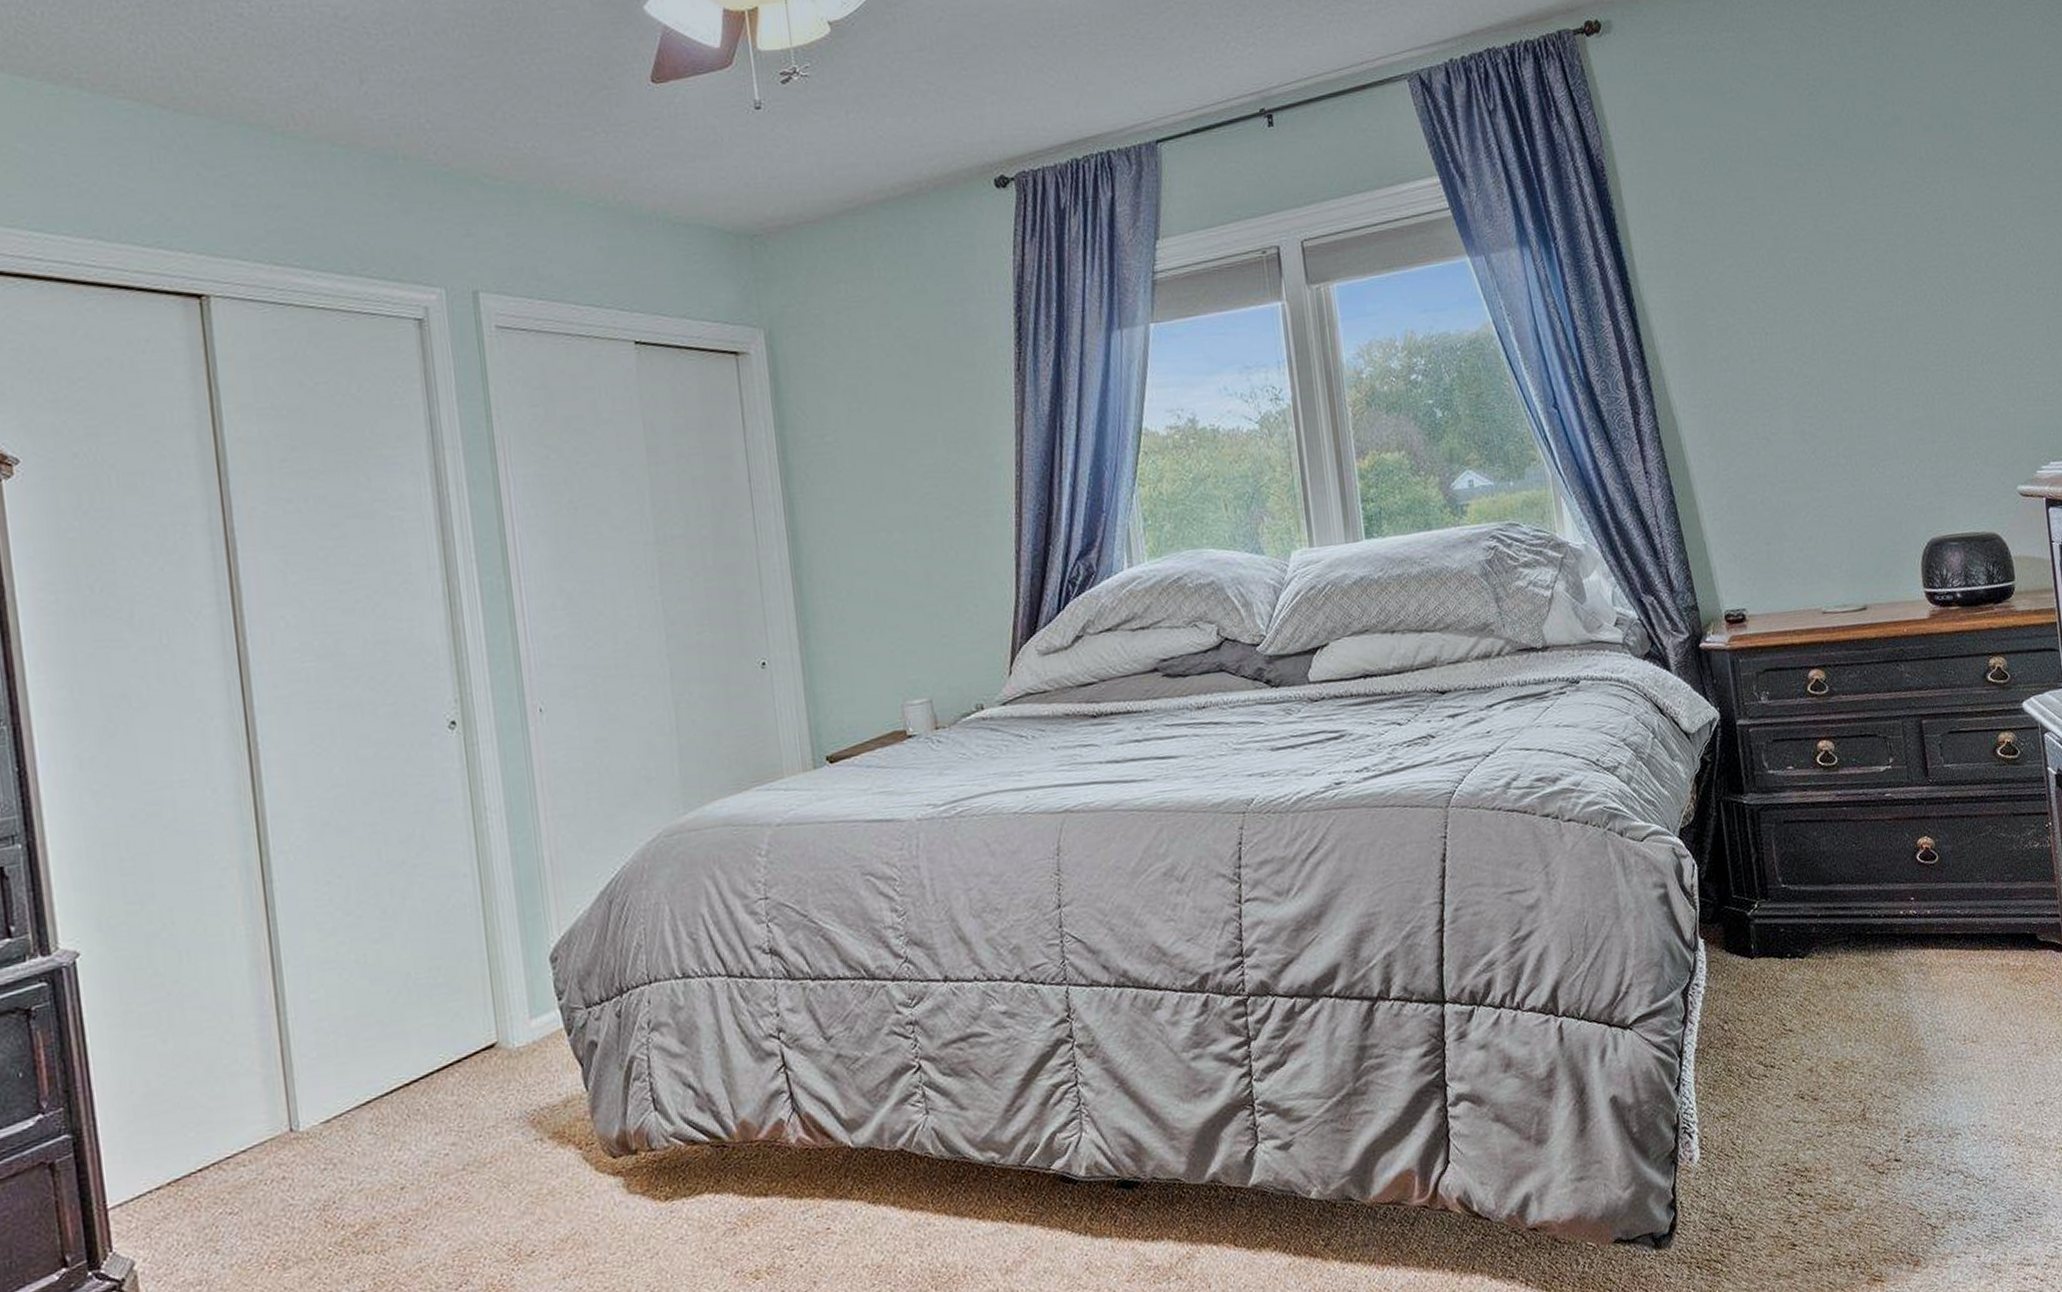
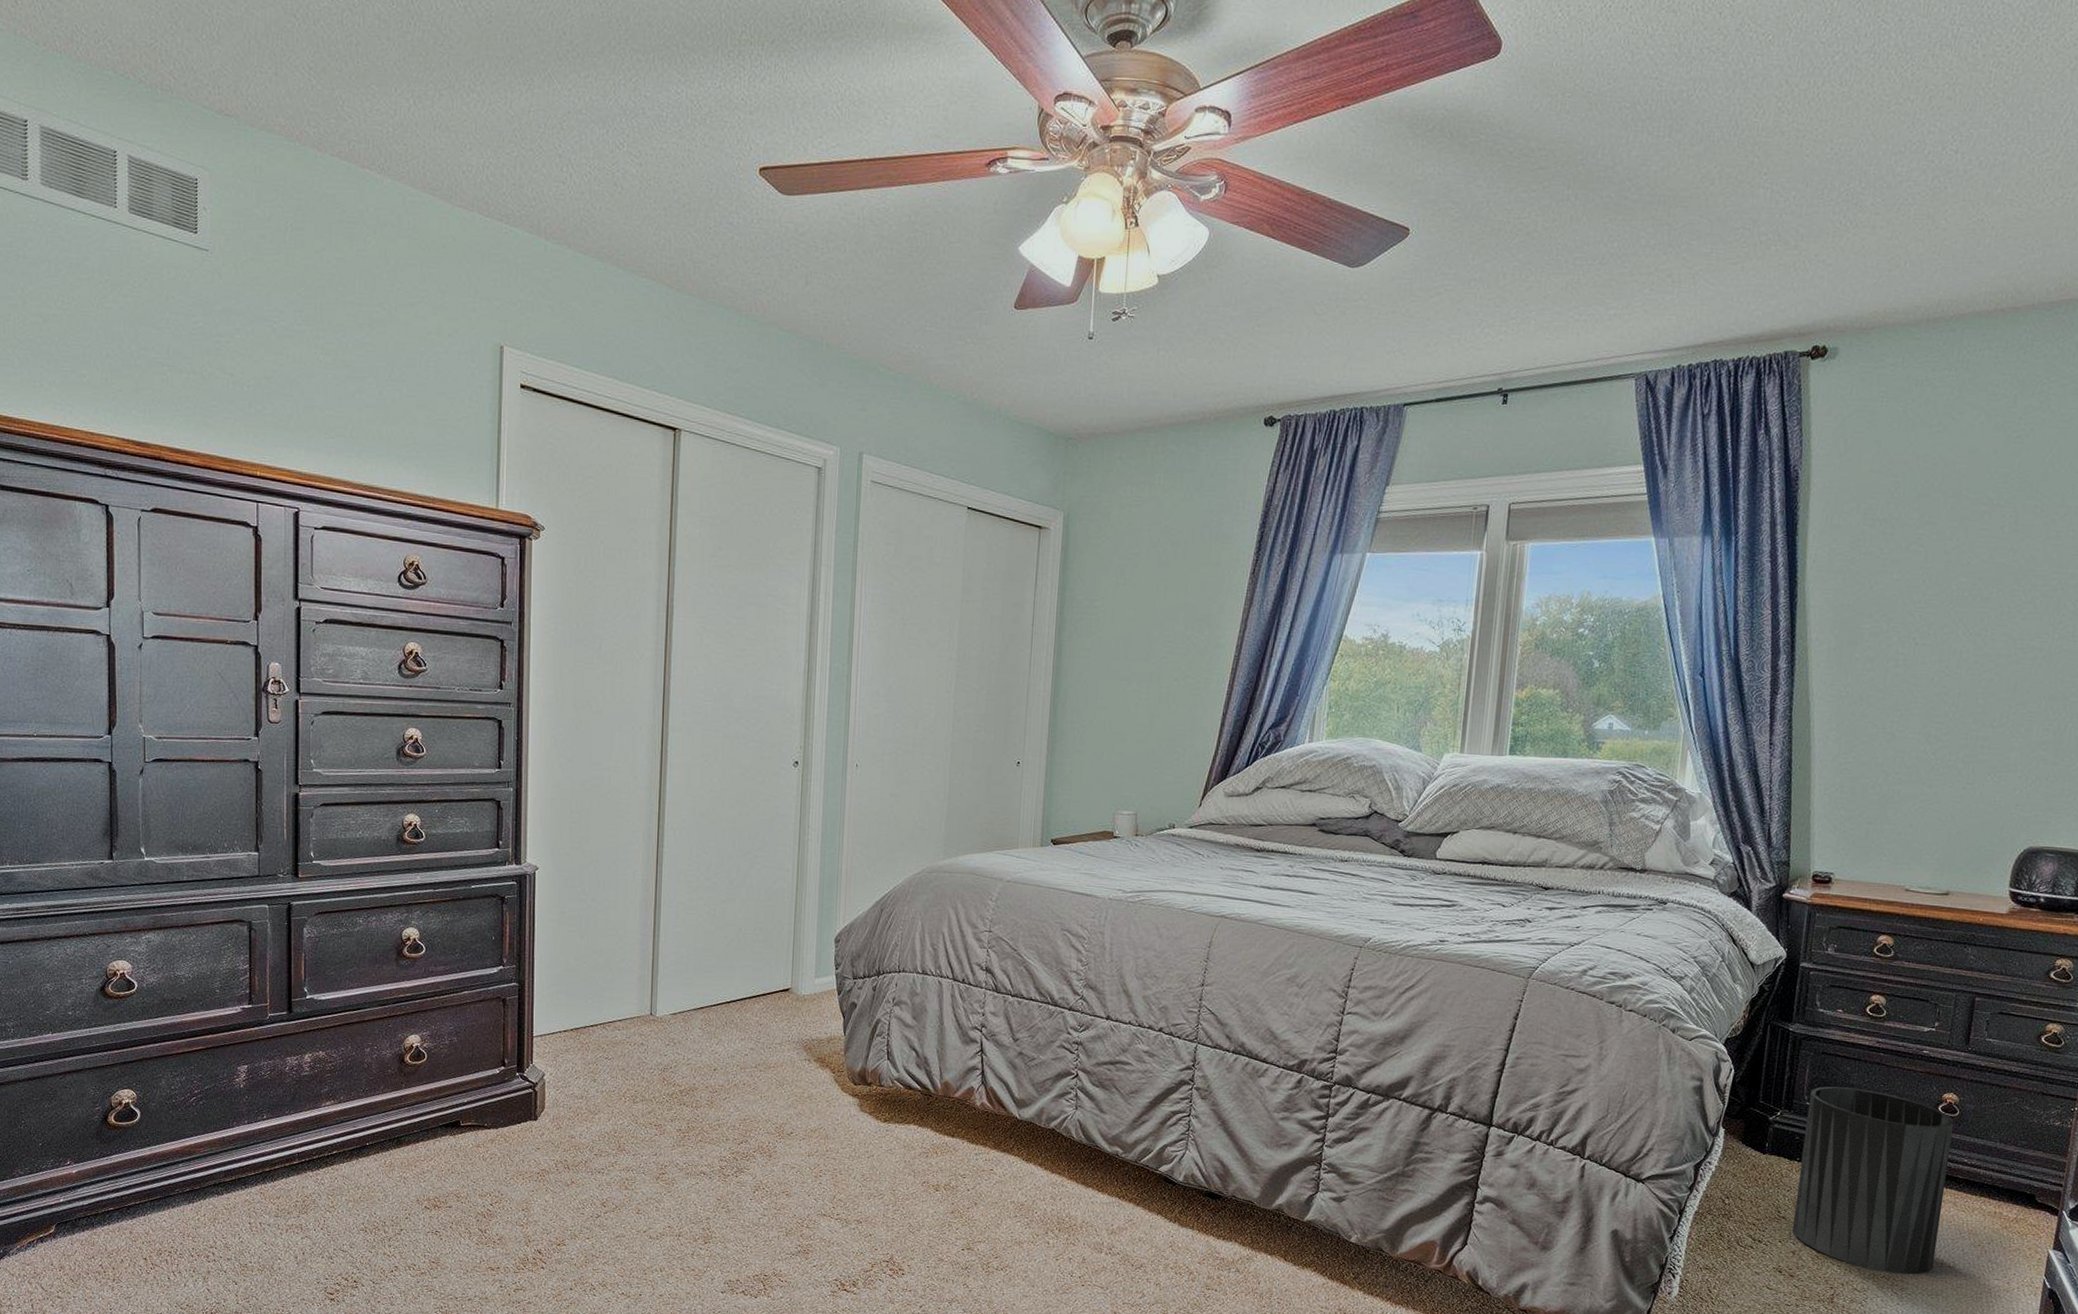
trash can: none [1782,853,1957,1069] -> present [1792,1086,1954,1275]

